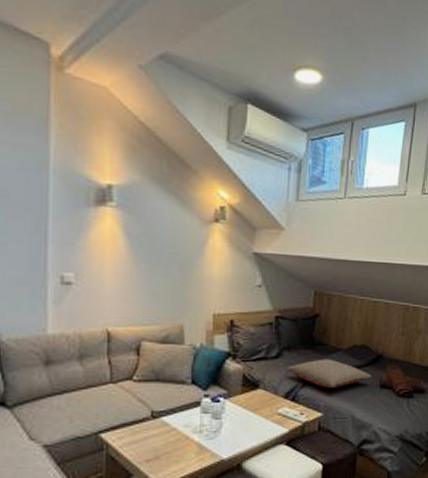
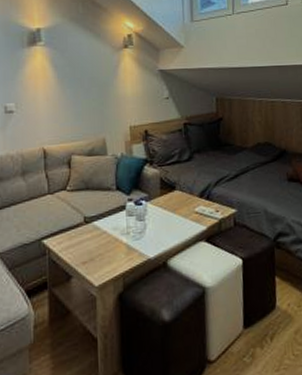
pillow: present [286,359,372,388] -> none [199,157,279,185]

